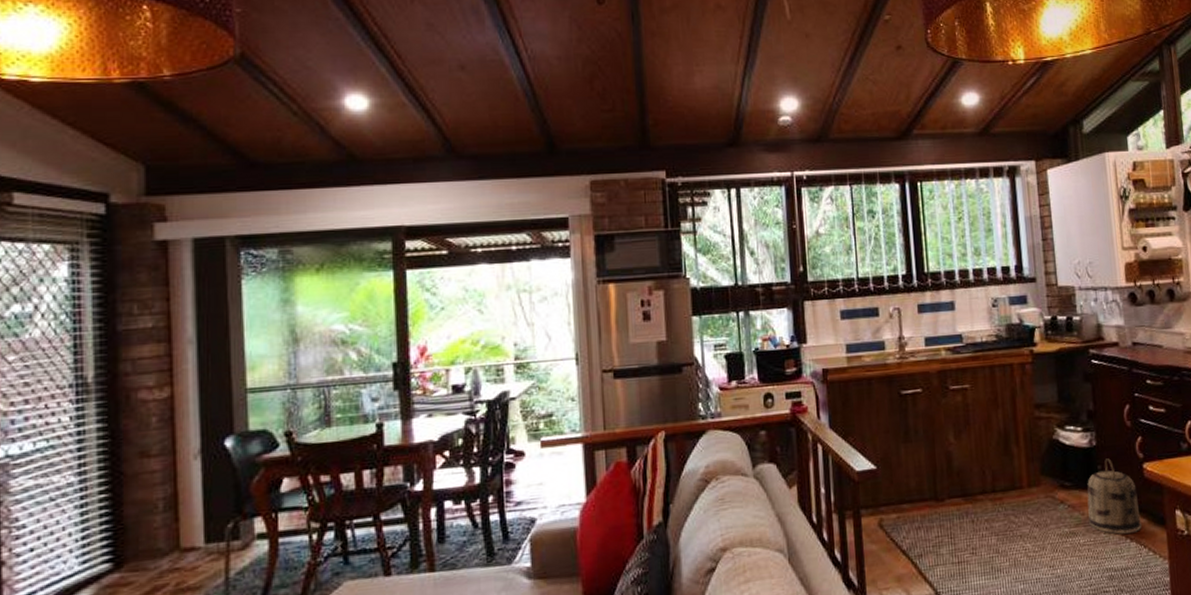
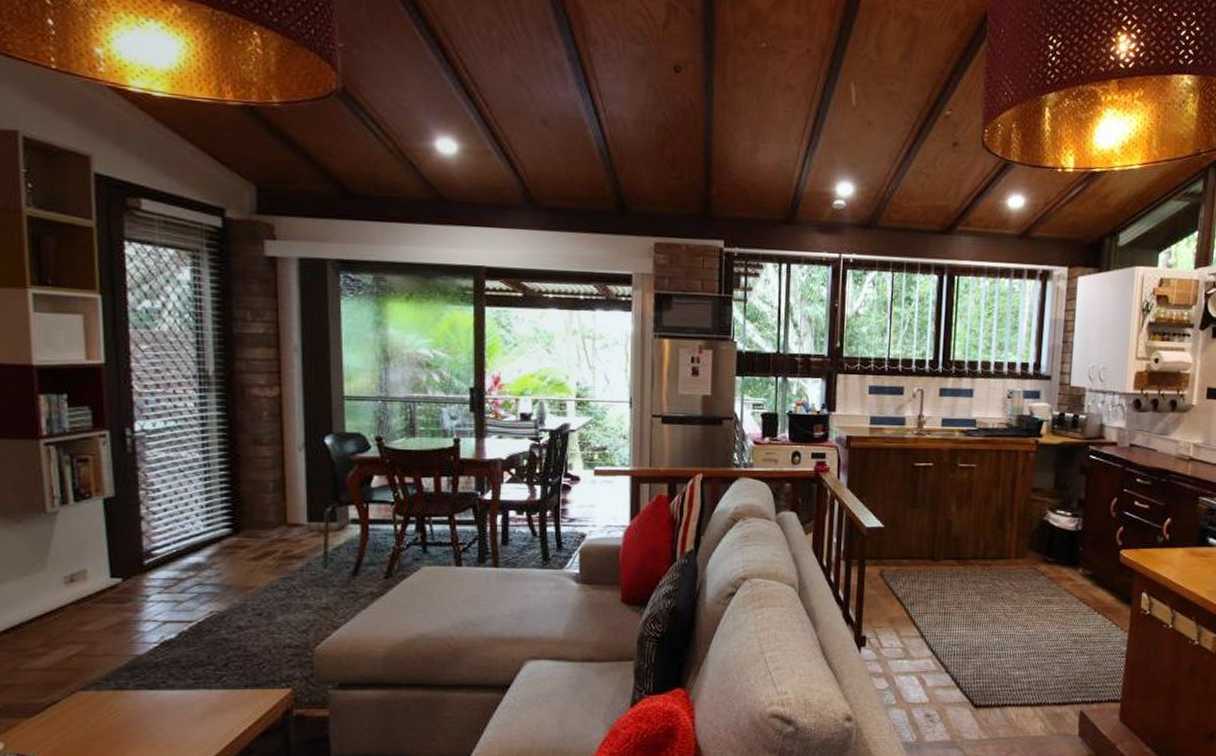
basket: present [1087,458,1142,535] -> none [1063,542,1111,608]

